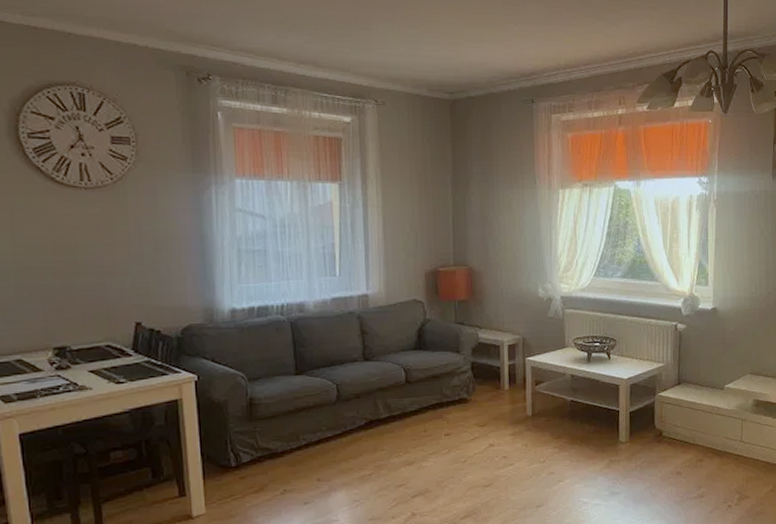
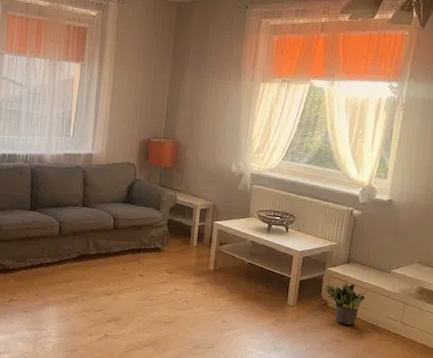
potted plant: none [659,404,702,454] -> present [326,280,368,325]

